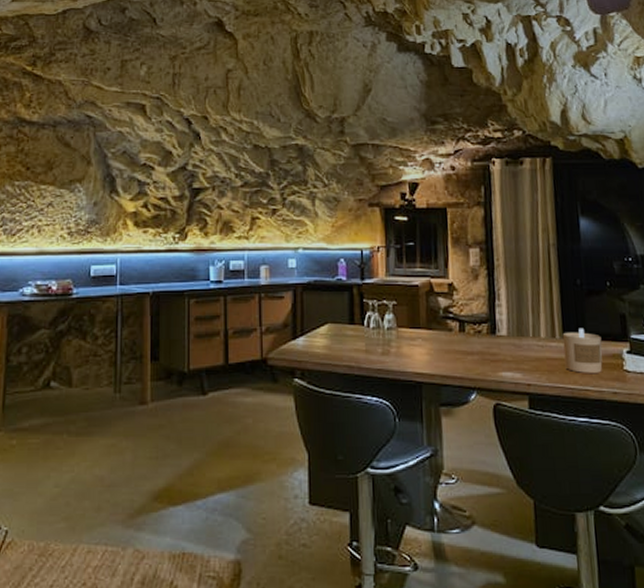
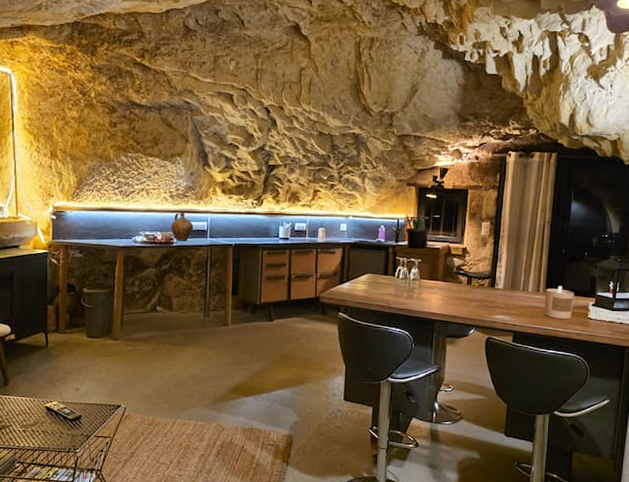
ceramic jug: none [69,253,99,291] -> present [171,212,194,241]
planter: none [370,240,403,287] -> present [405,212,430,249]

